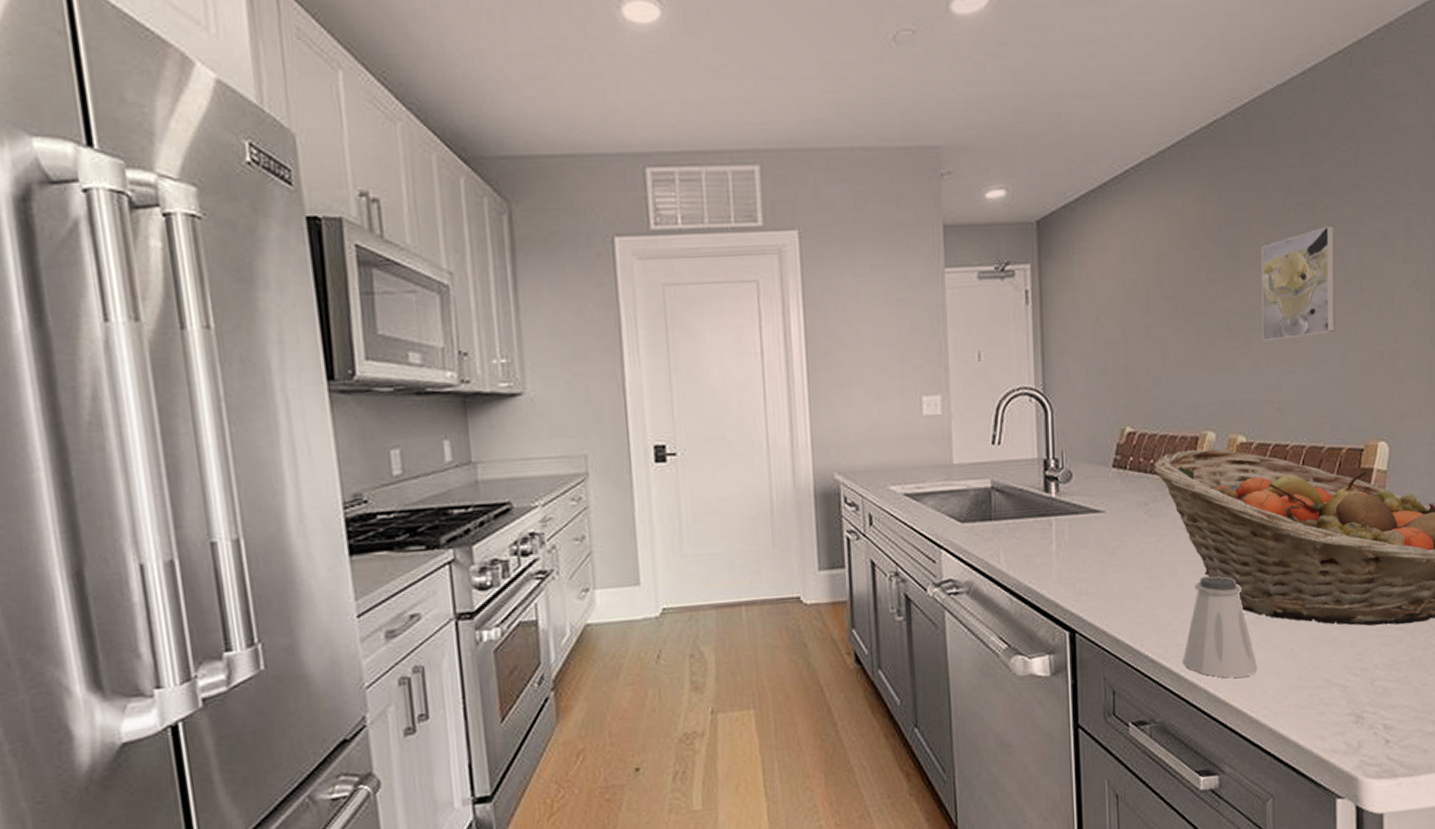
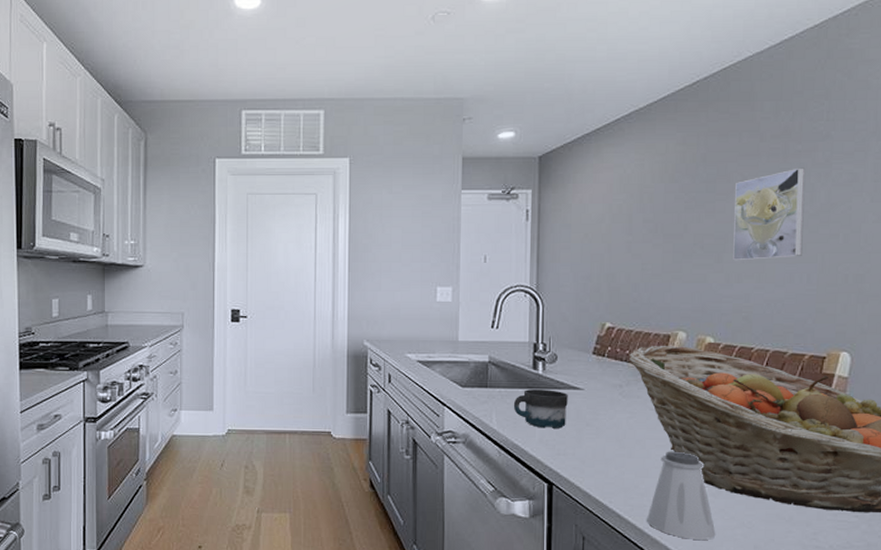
mug: none [1023,516,1087,565] -> present [513,388,568,429]

